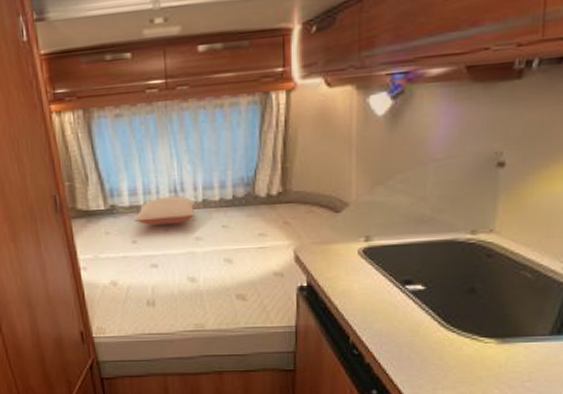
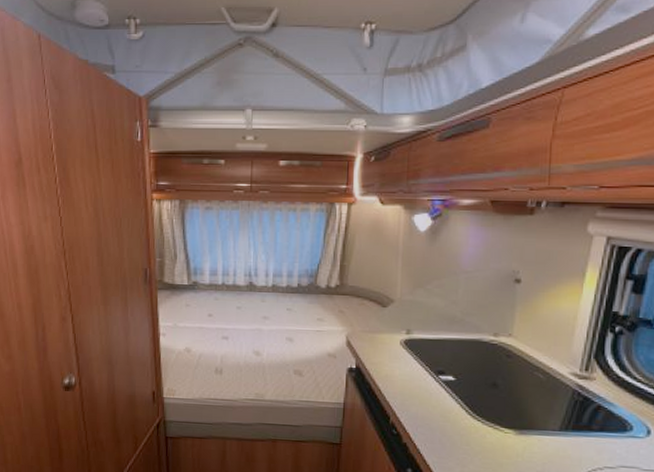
pillow: present [133,196,197,225] -> none [212,279,267,303]

